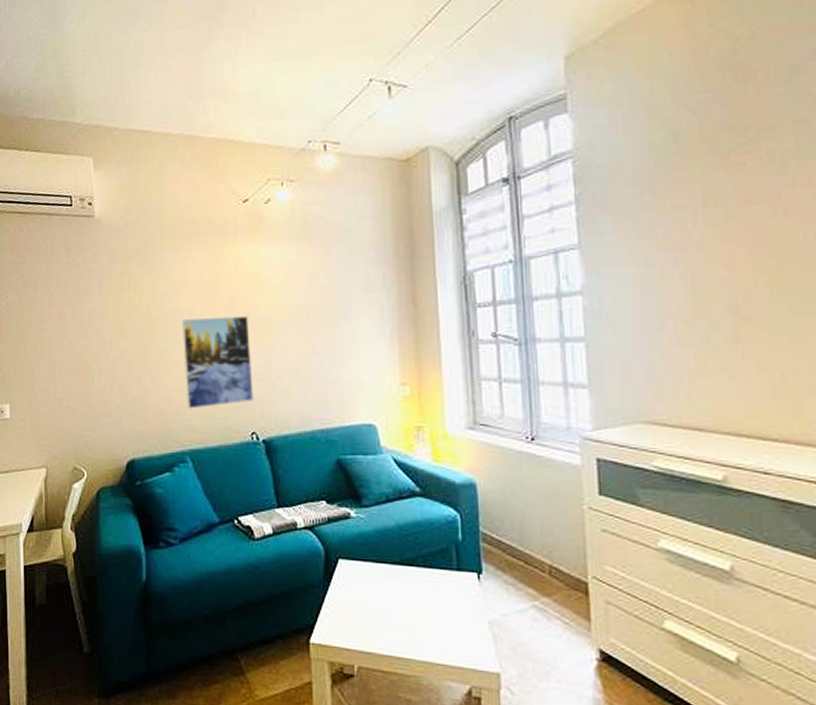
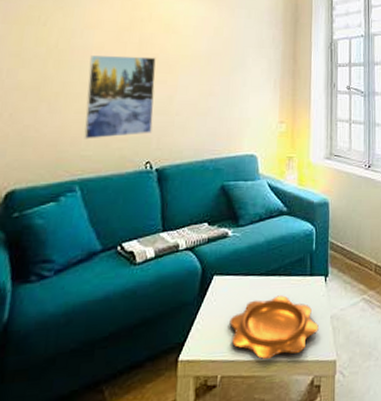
decorative bowl: none [362,589,474,657] -> present [229,295,319,359]

